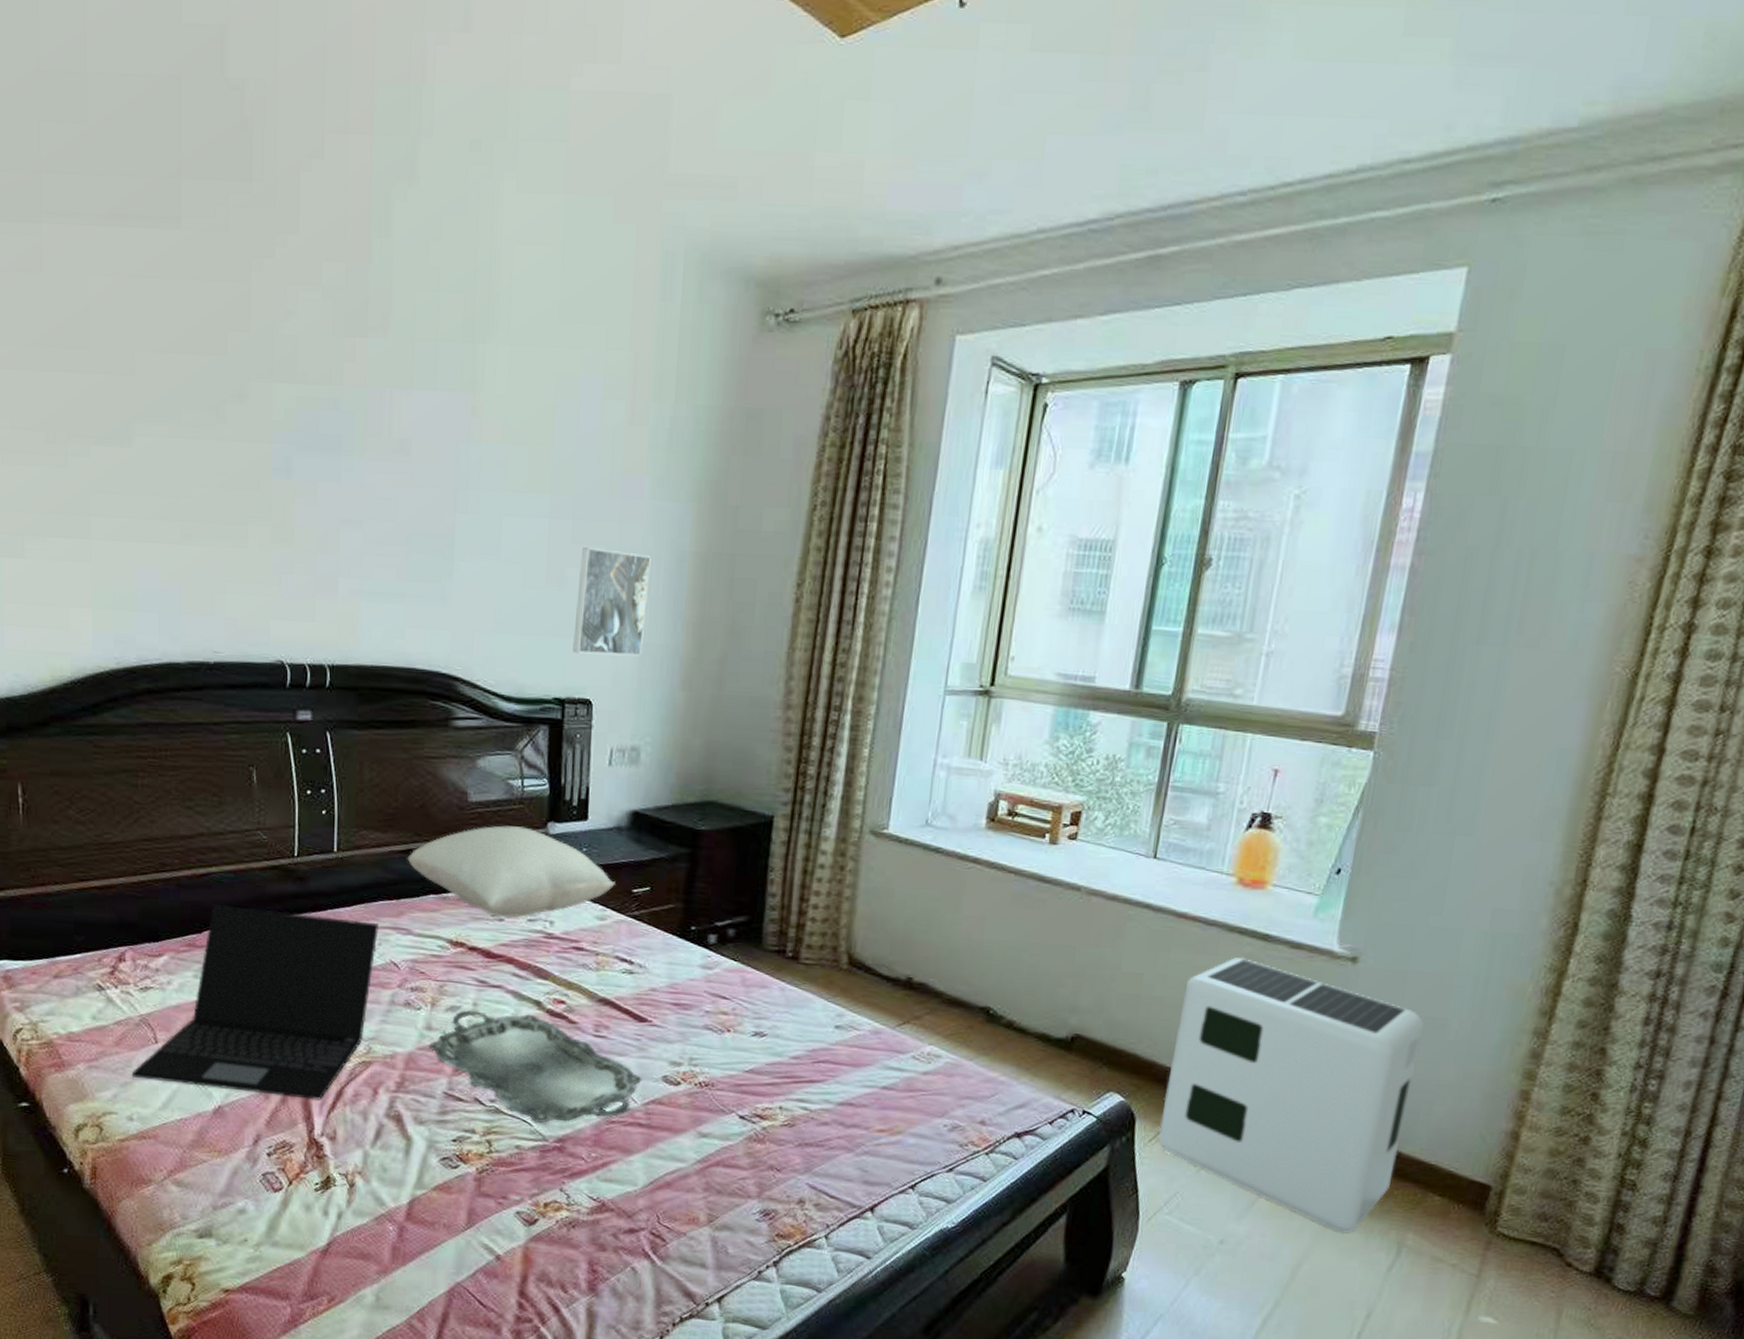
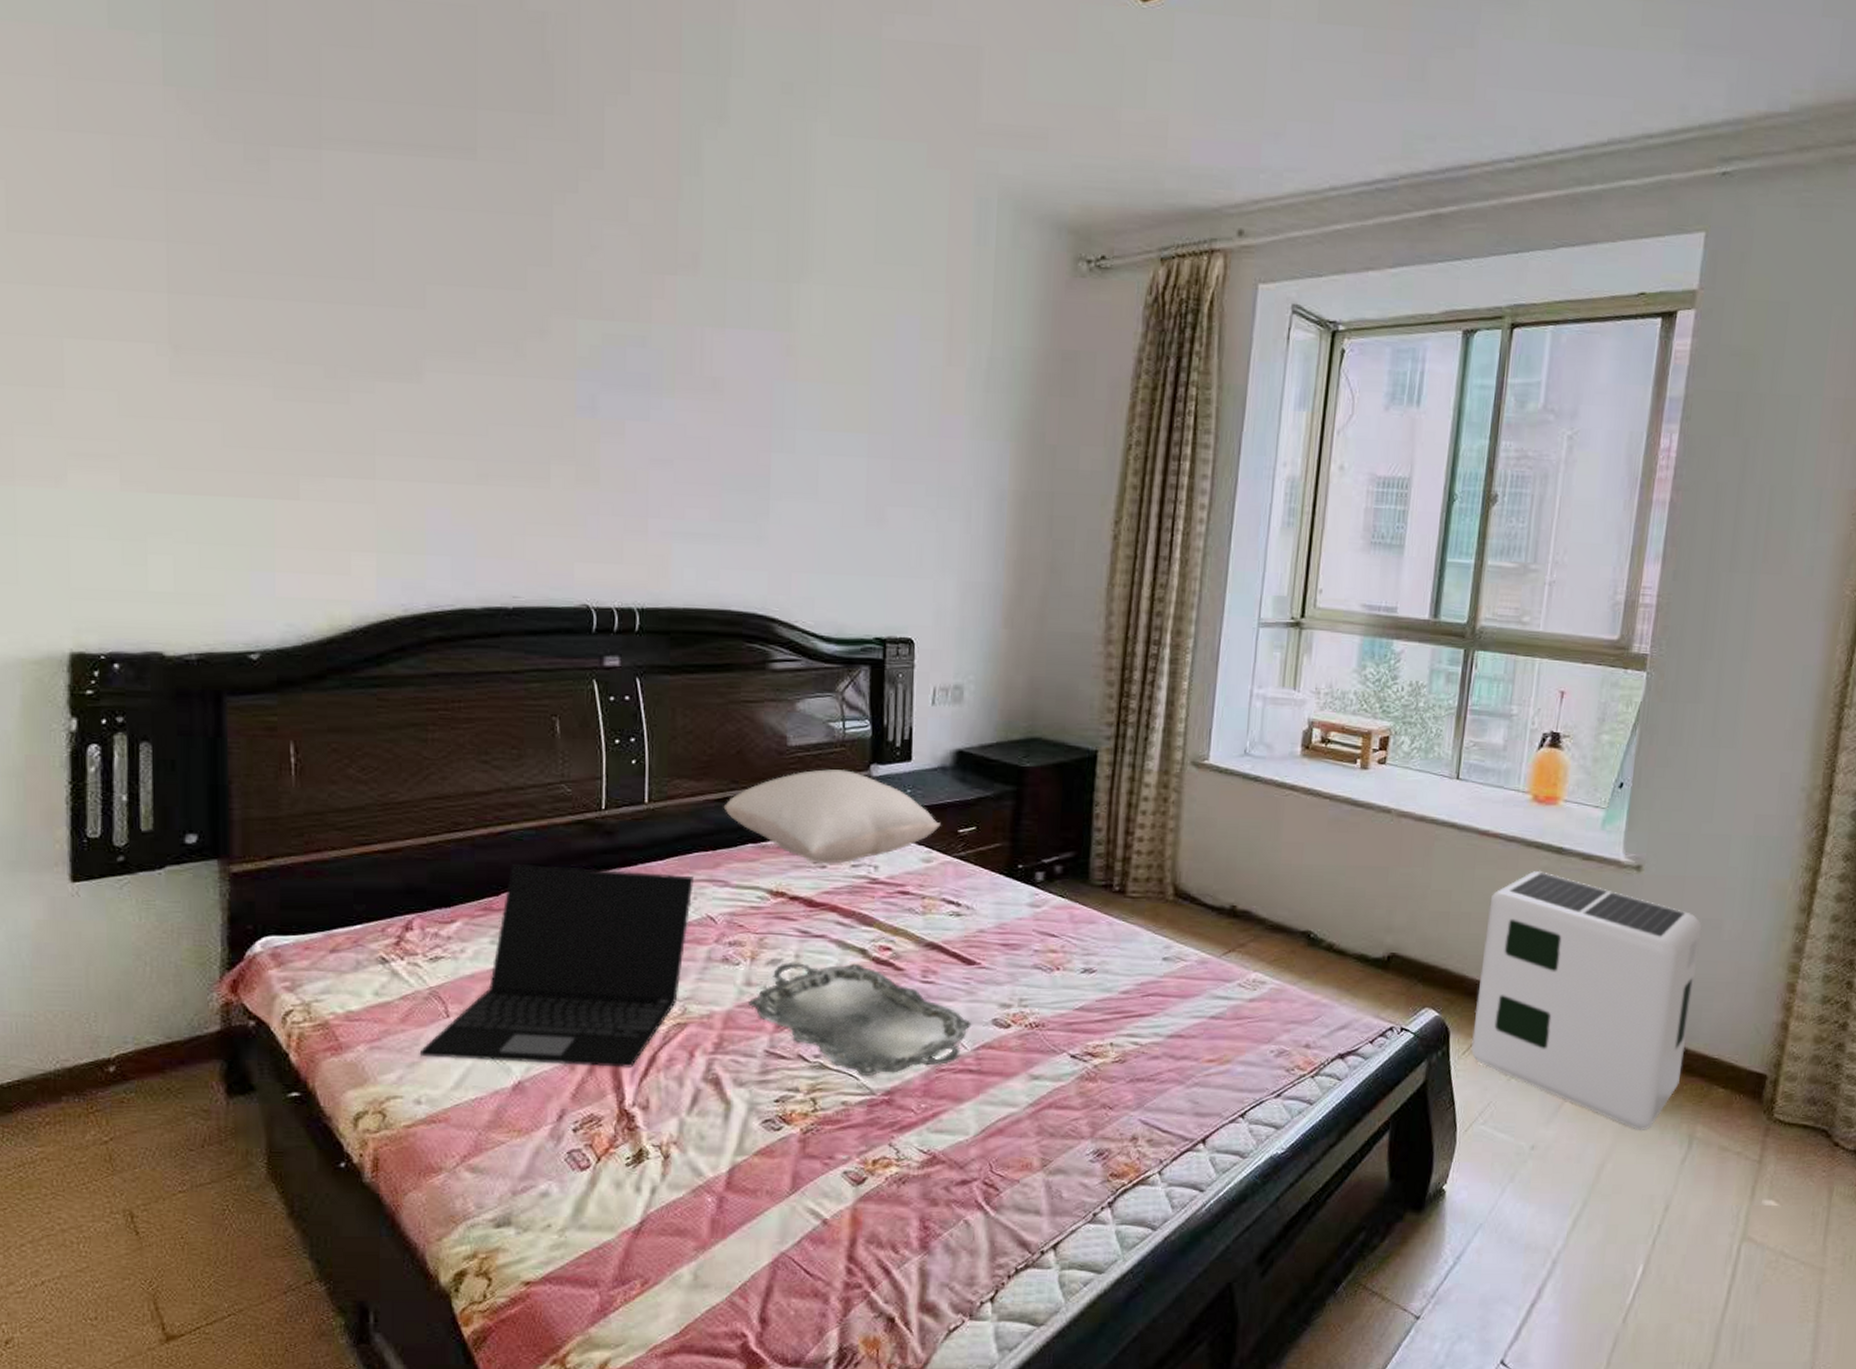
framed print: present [573,548,651,657] -> none [893,487,971,595]

